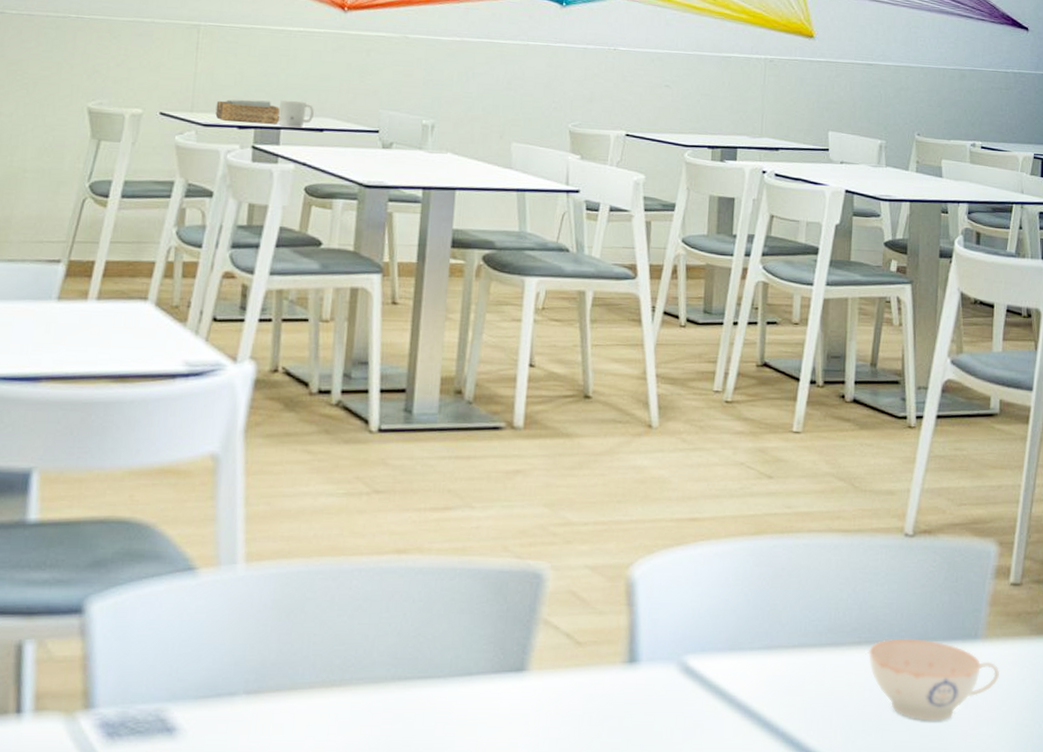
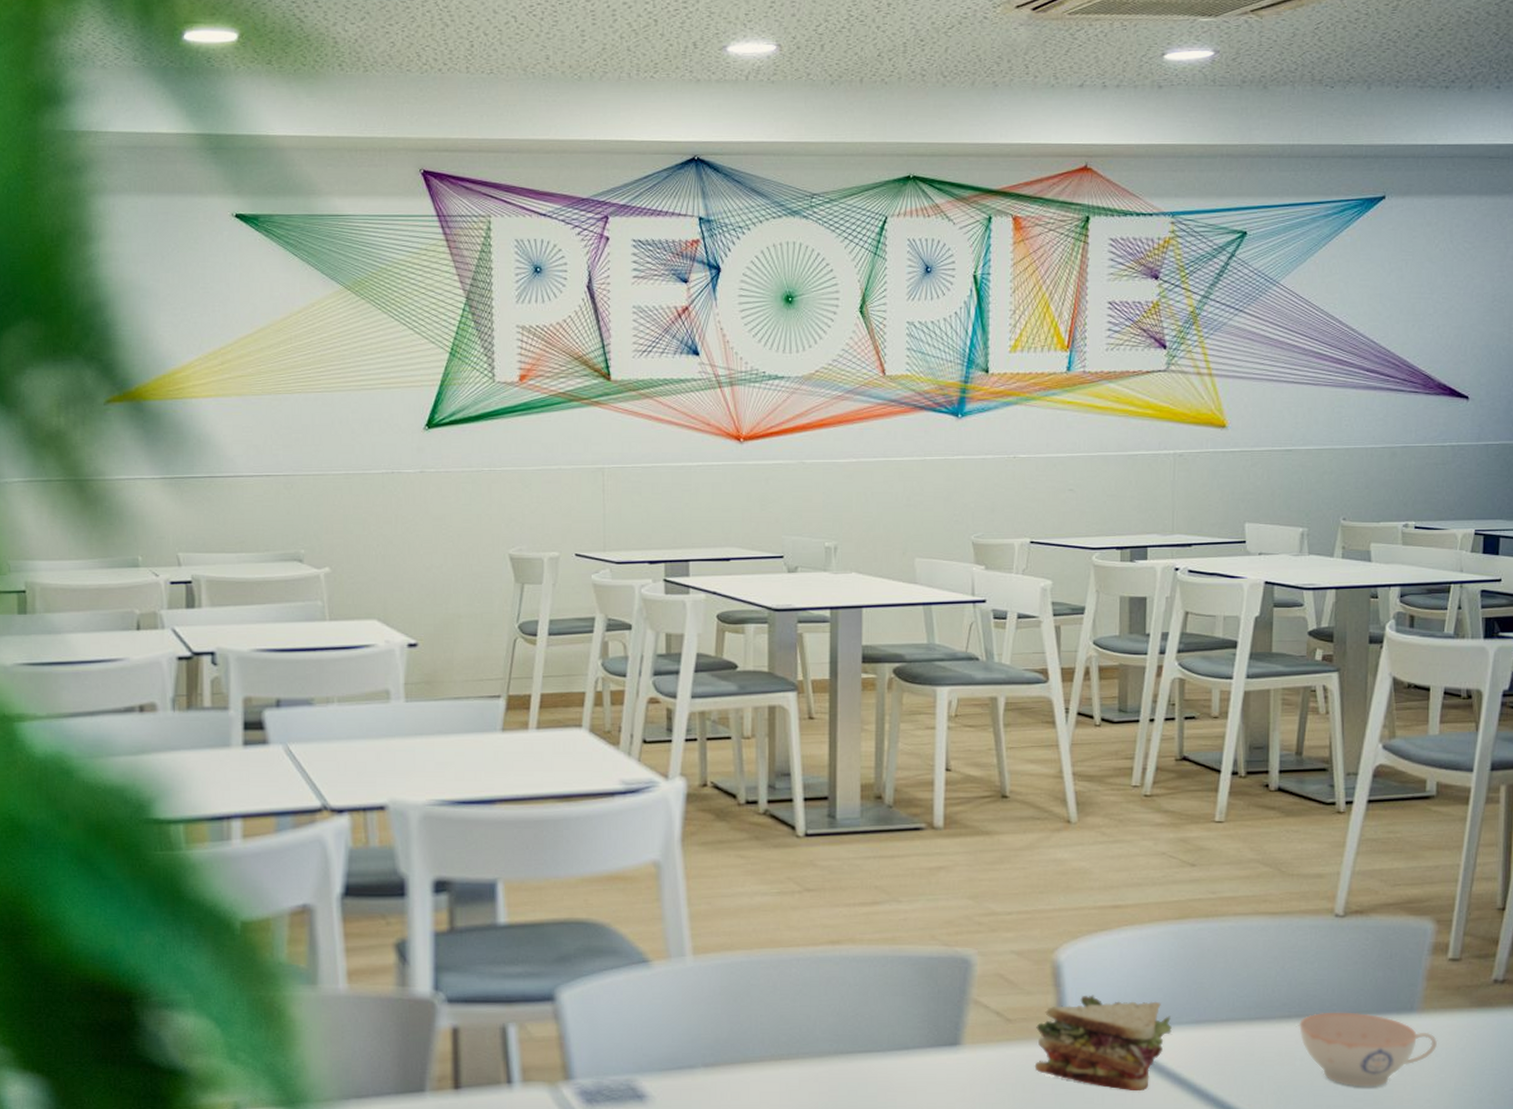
napkin holder: present [215,99,280,125] -> none [627,536,687,558]
mug: present [278,99,314,128] -> none [687,533,719,559]
sandwich: none [602,616,744,725] -> present [1034,995,1172,1092]

